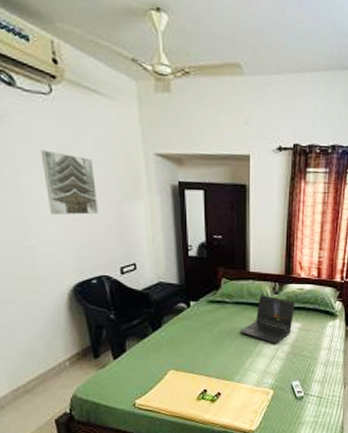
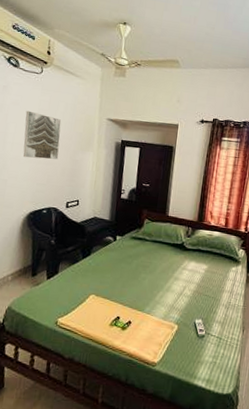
laptop computer: present [240,295,295,344] -> none [154,236,204,282]

